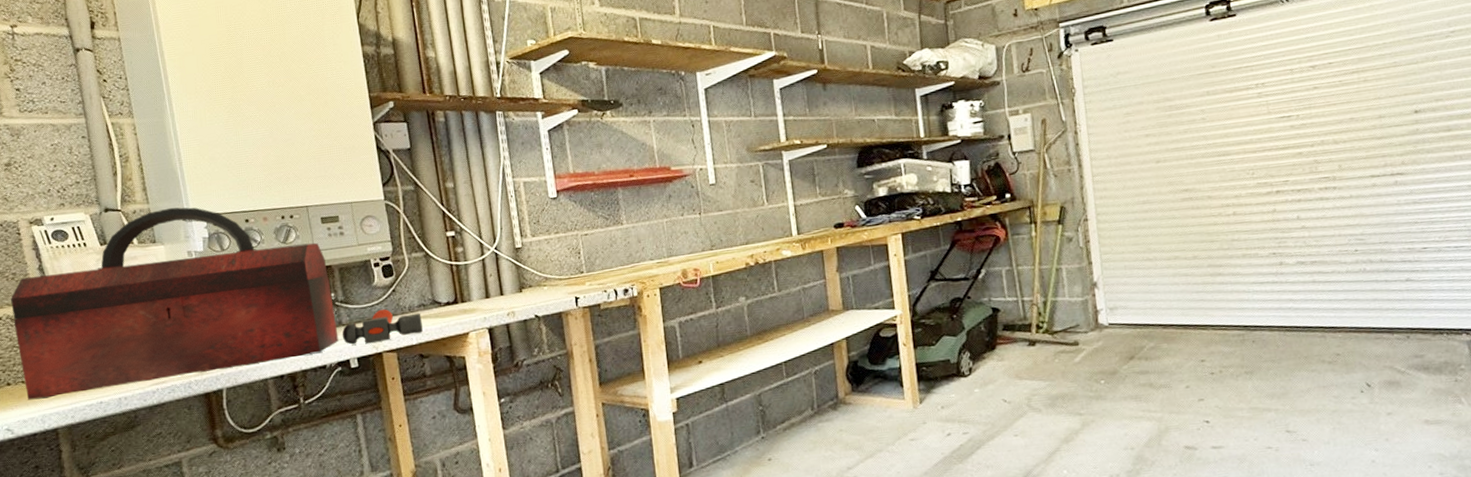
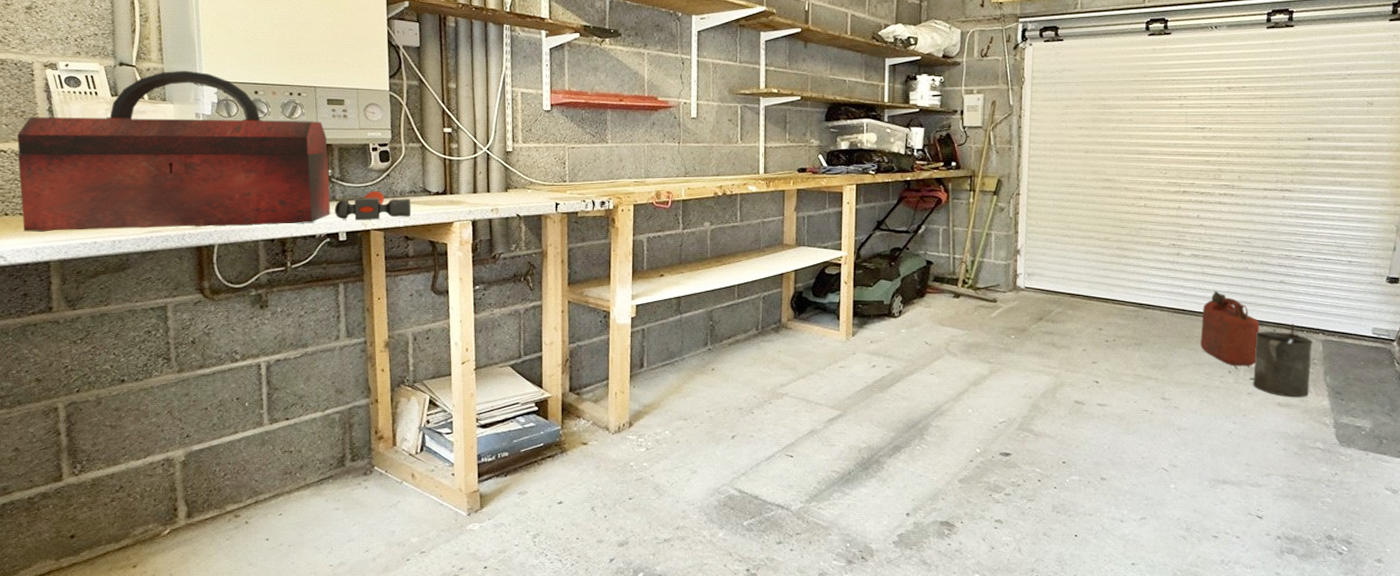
fuel can: none [1319,300,1391,384] -> present [1200,291,1260,367]
bucket: none [1385,326,1461,412] -> present [1250,323,1314,398]

